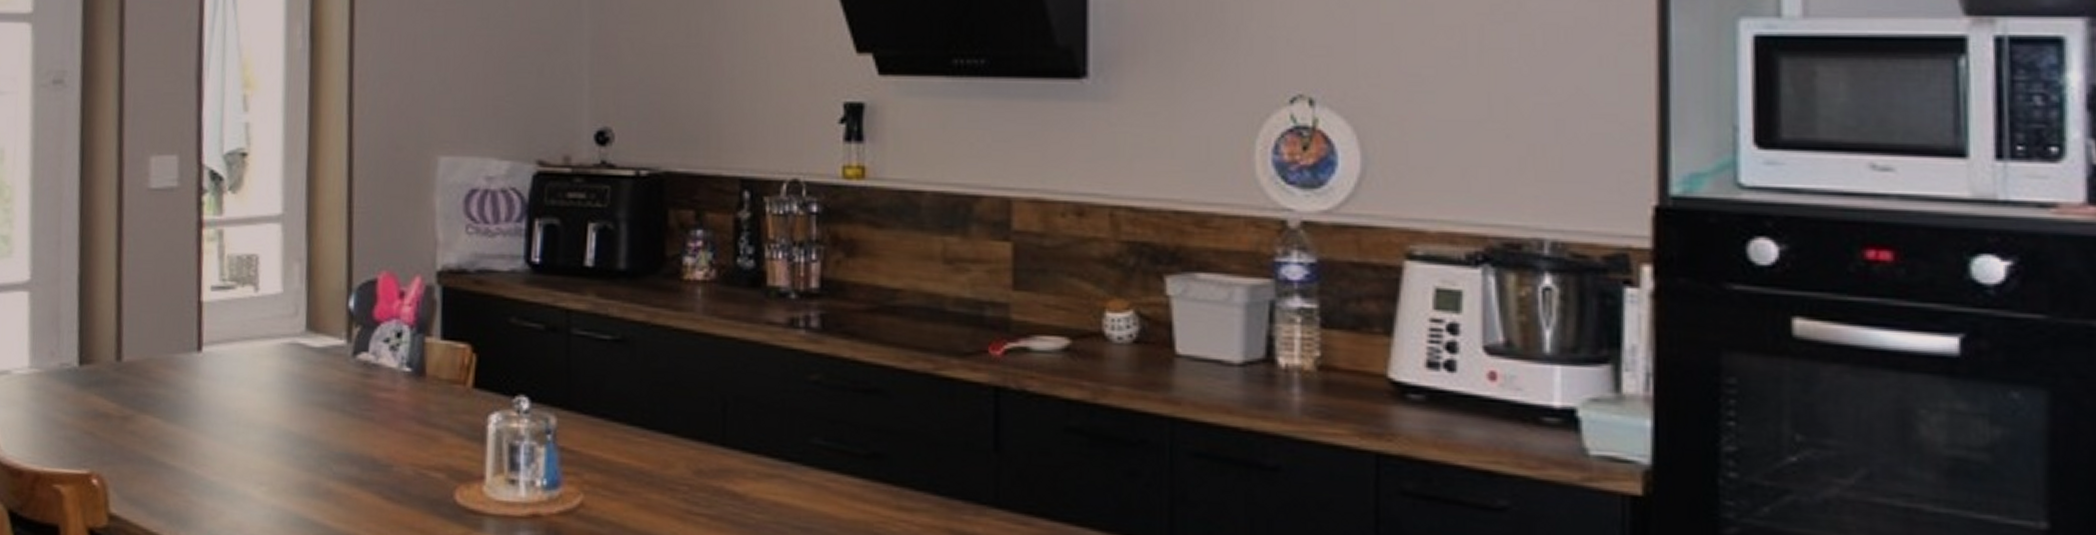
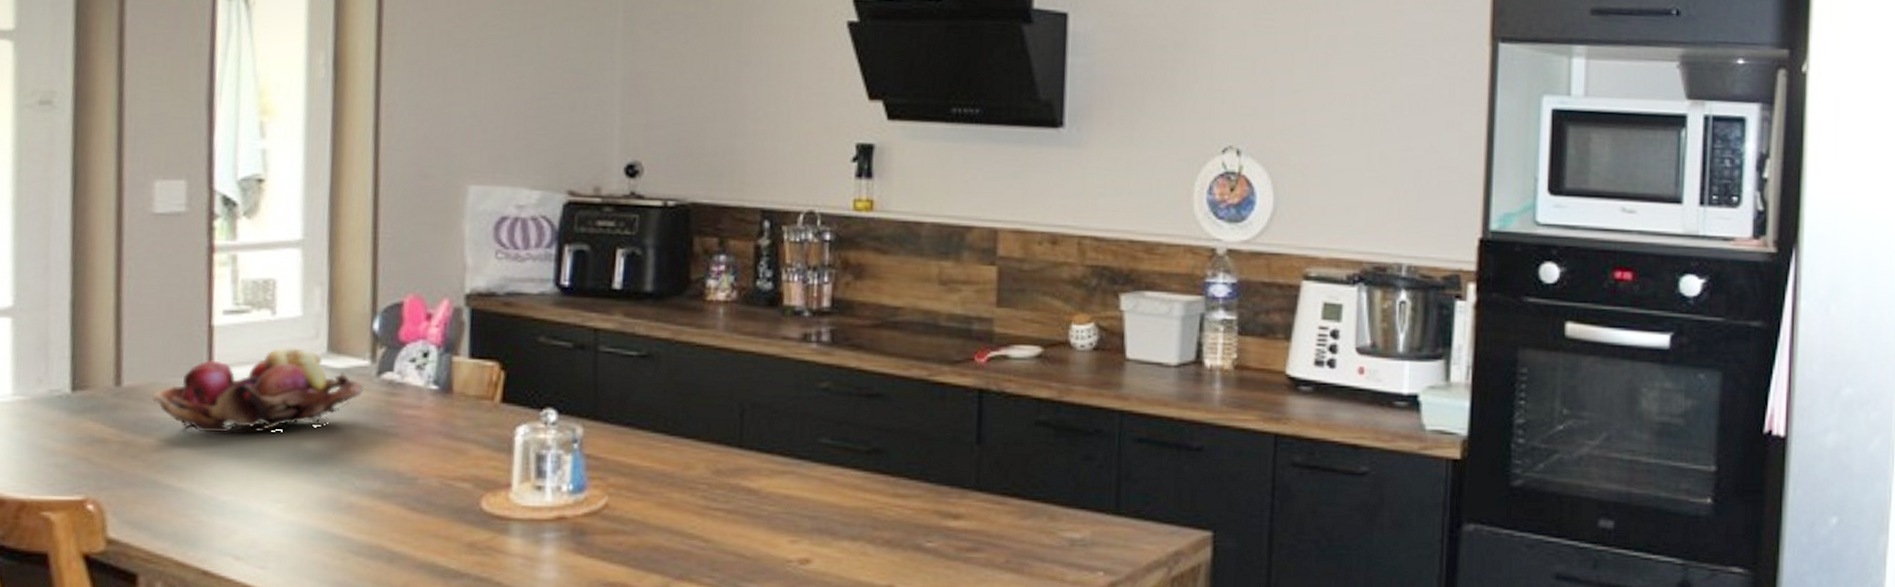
fruit basket: none [148,324,340,412] -> present [152,346,363,434]

